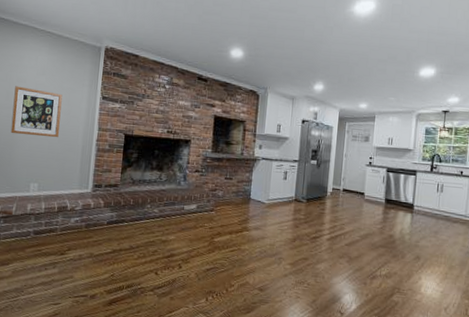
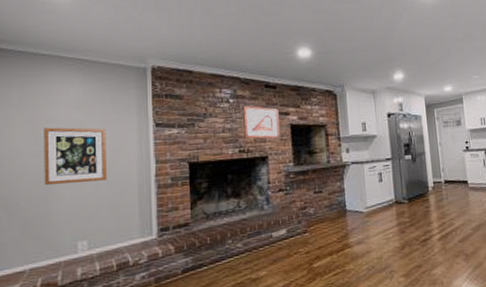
picture frame: none [173,92,206,127] -> present [243,105,280,139]

